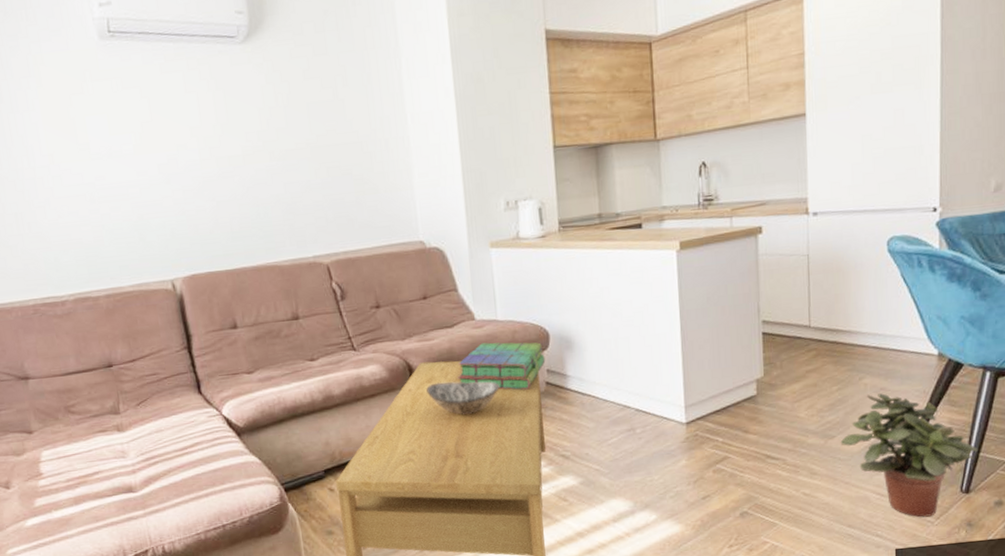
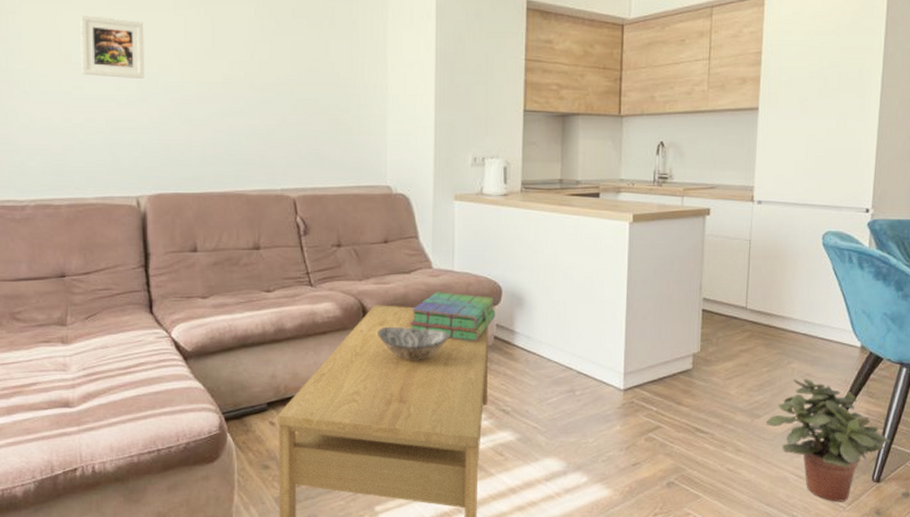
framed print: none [93,103,165,164] -> present [80,14,145,78]

